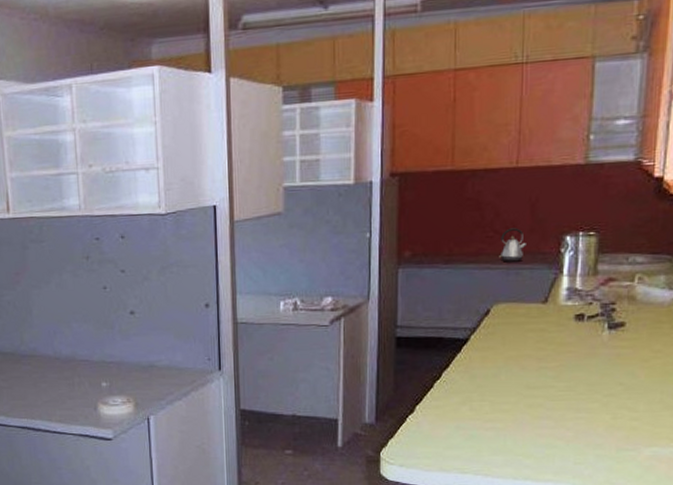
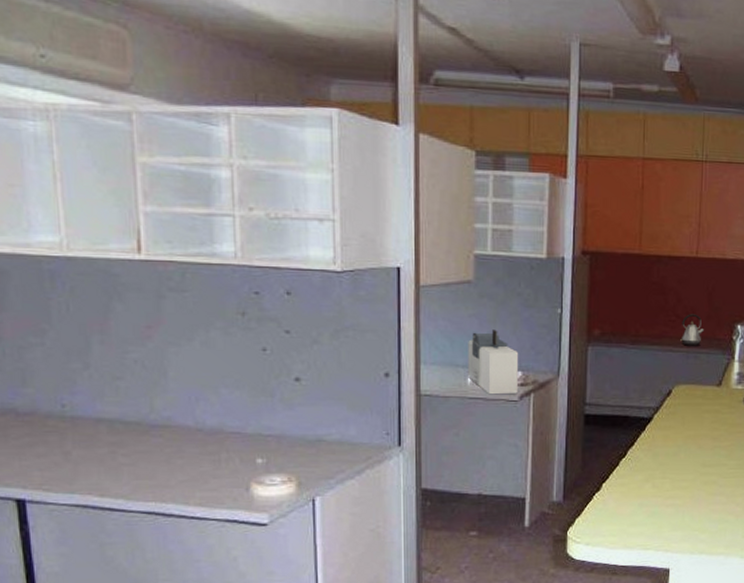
printer: none [280,258,329,321] -> present [468,330,519,395]

